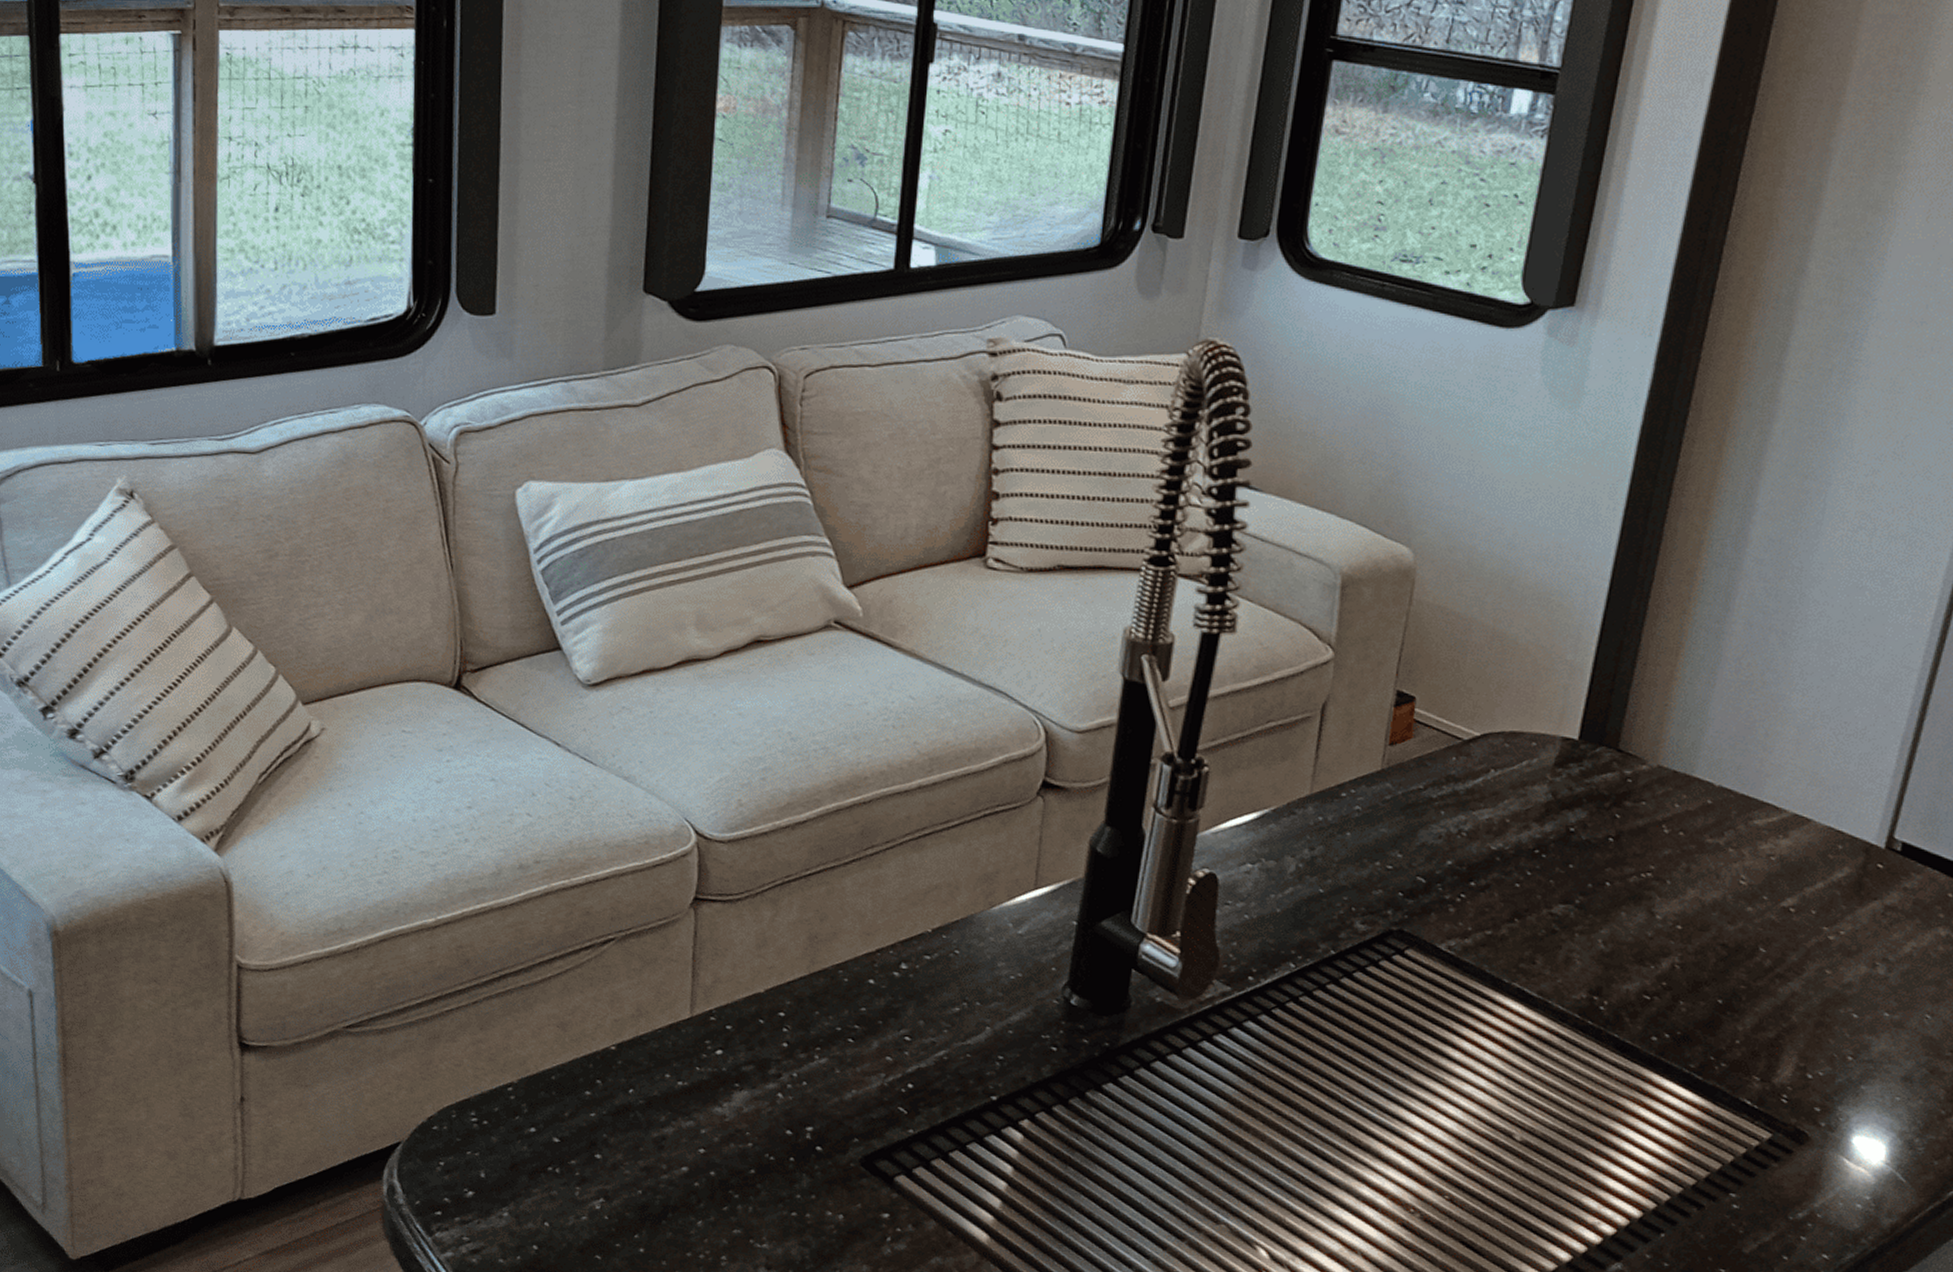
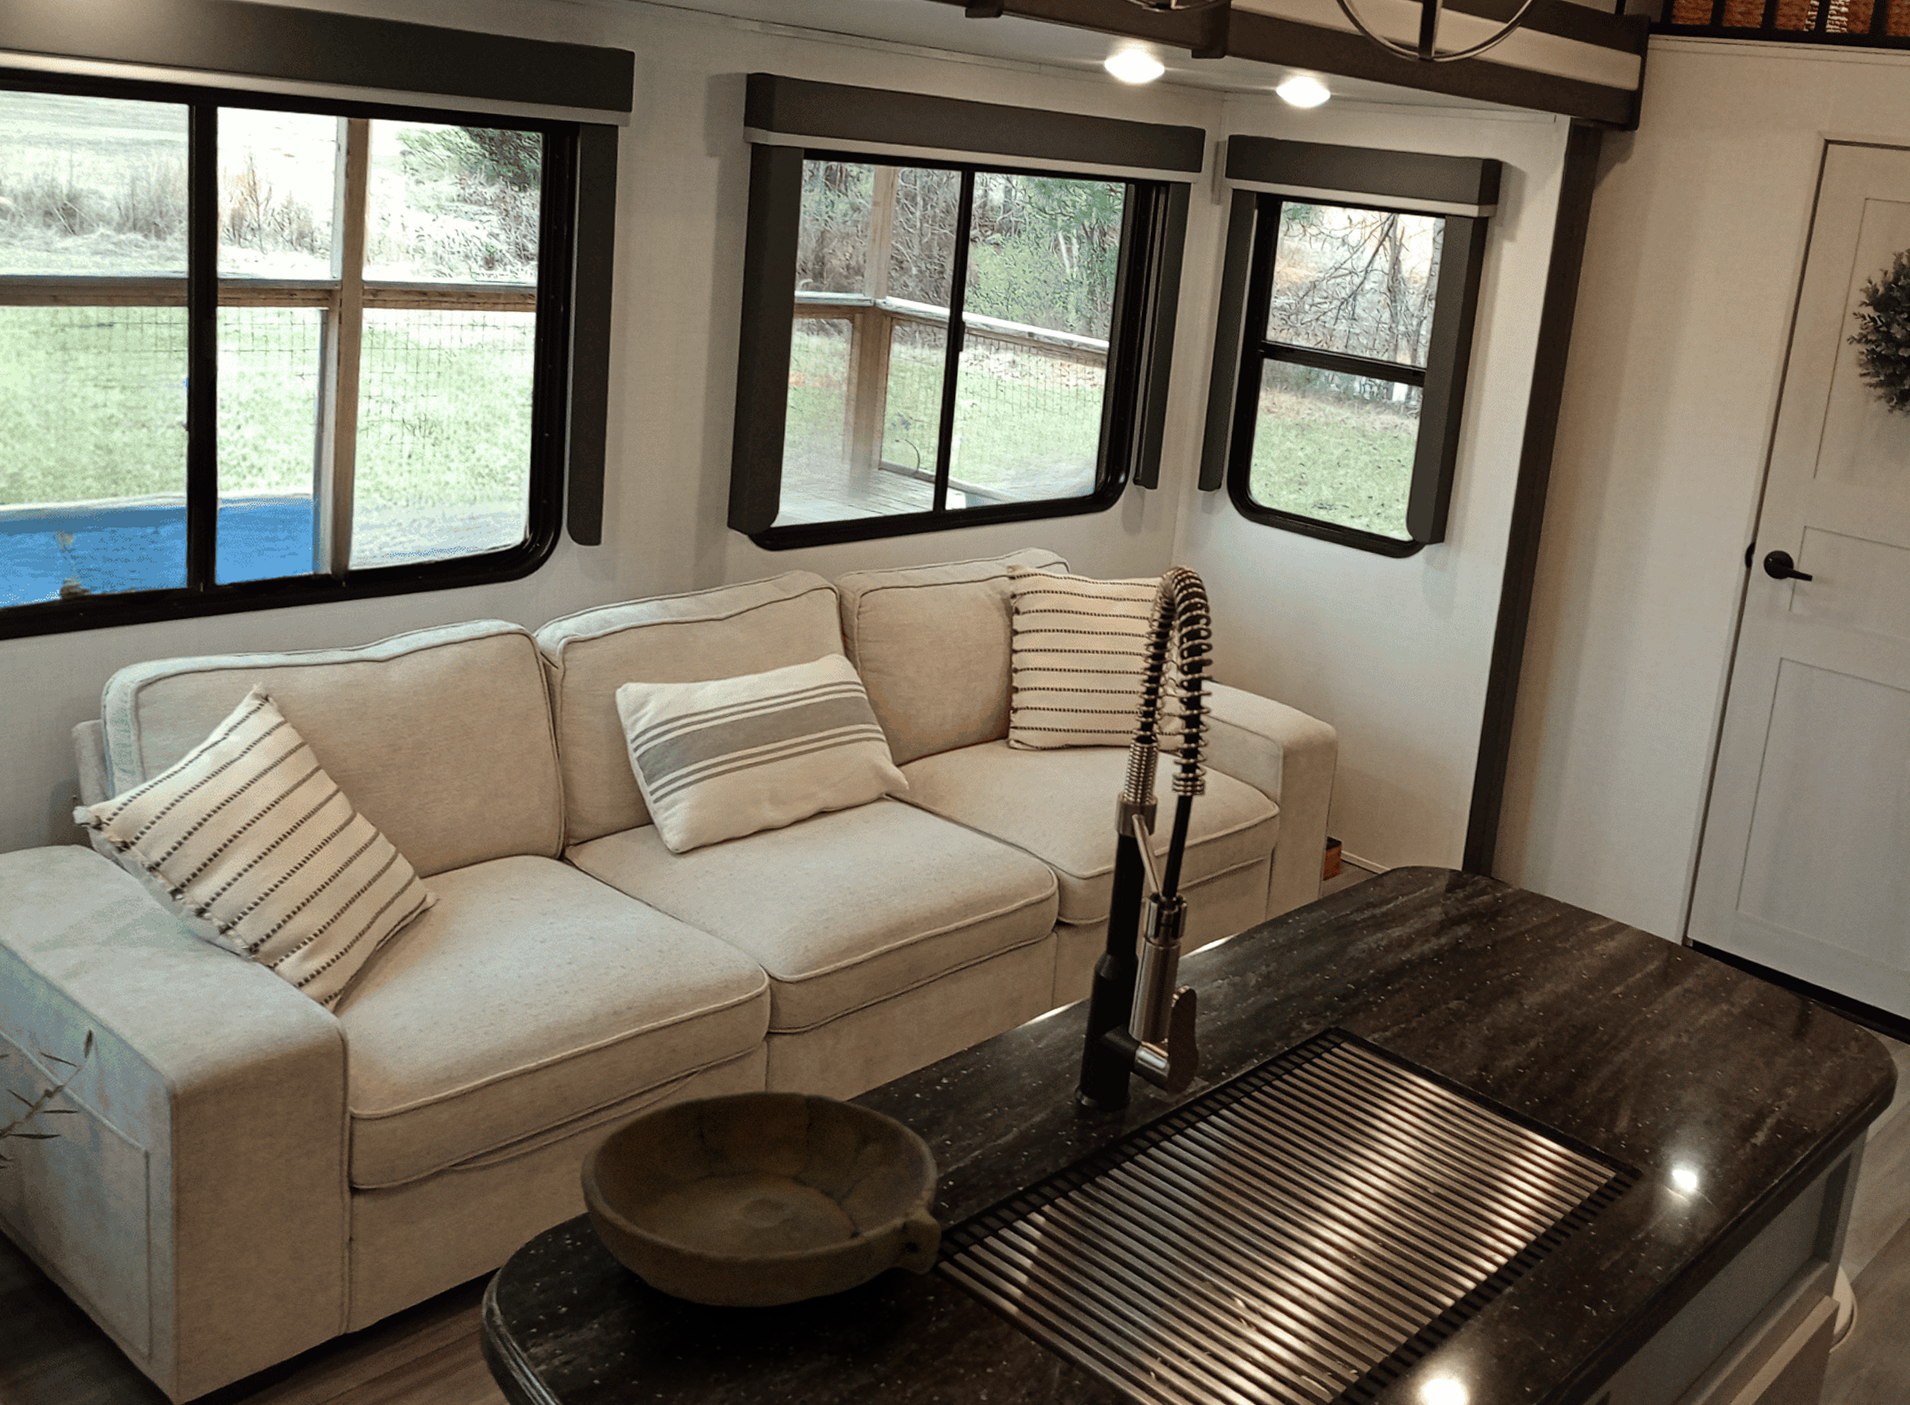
bowl: none [485,963,899,1210] -> present [580,1090,942,1308]

